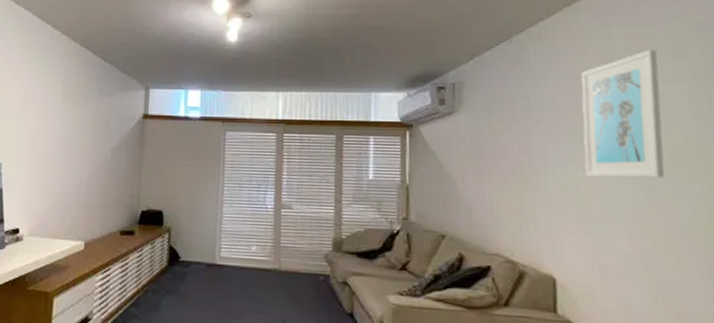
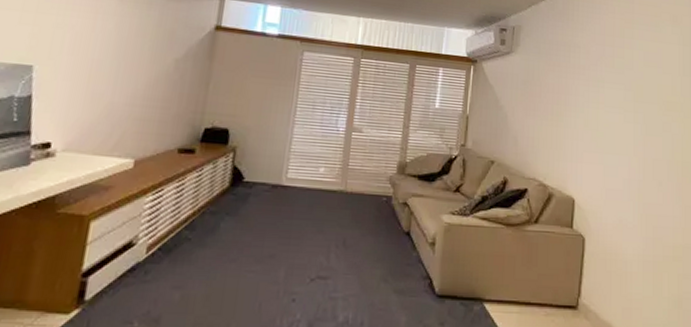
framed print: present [581,49,665,179] -> none [604,15,662,119]

